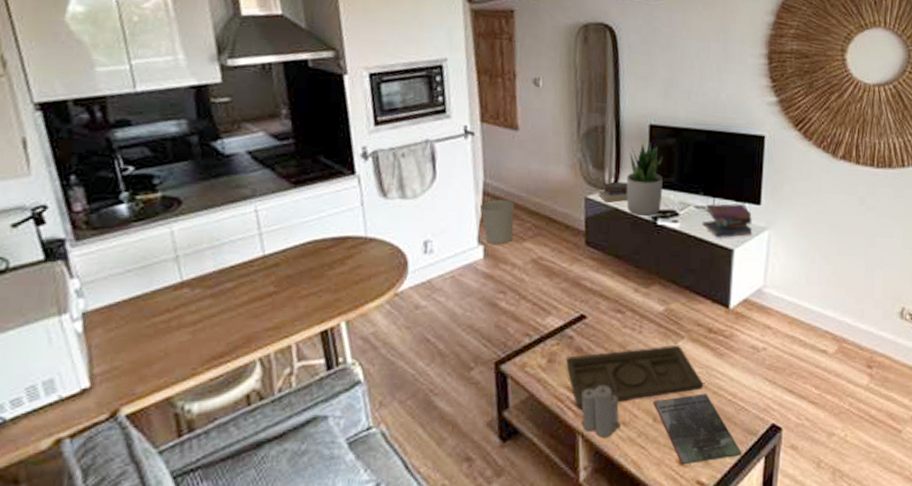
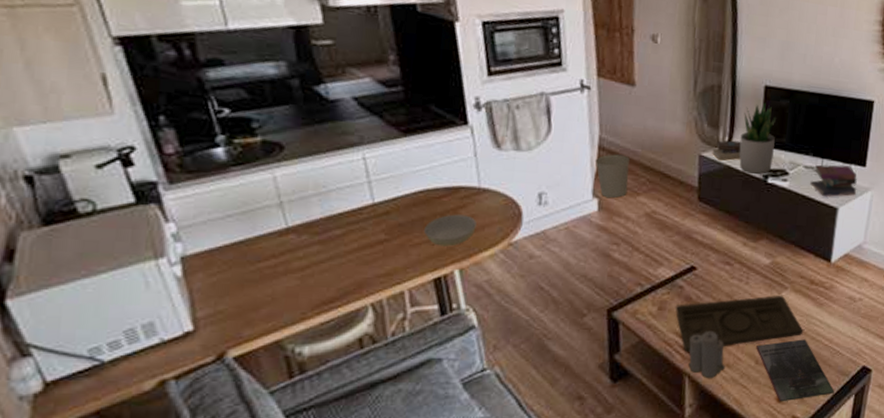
bowl: none [311,264,363,298] -> present [423,214,477,247]

